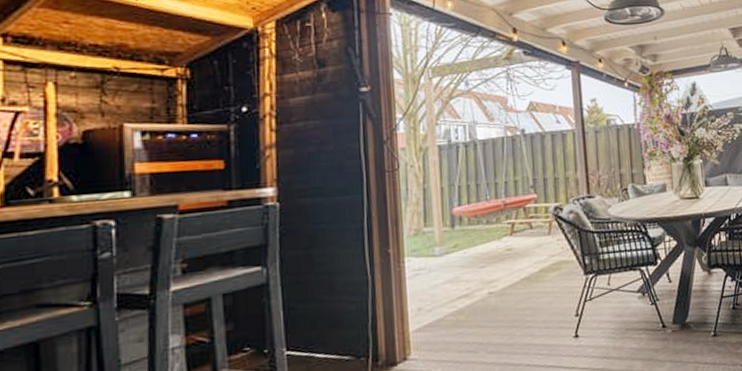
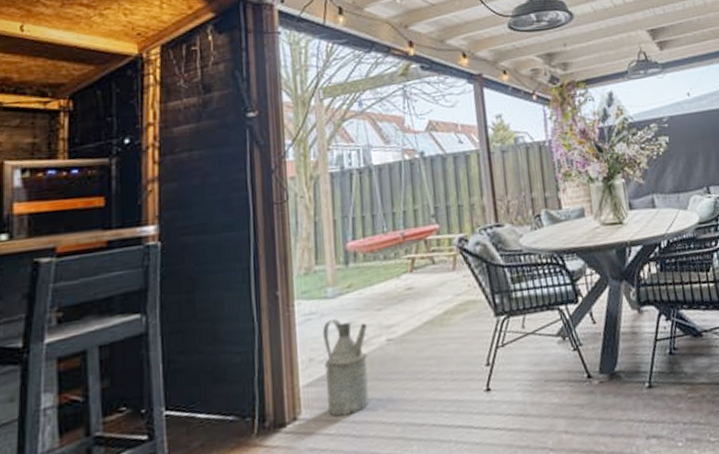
watering can: none [431,275,472,357] -> present [323,319,369,417]

